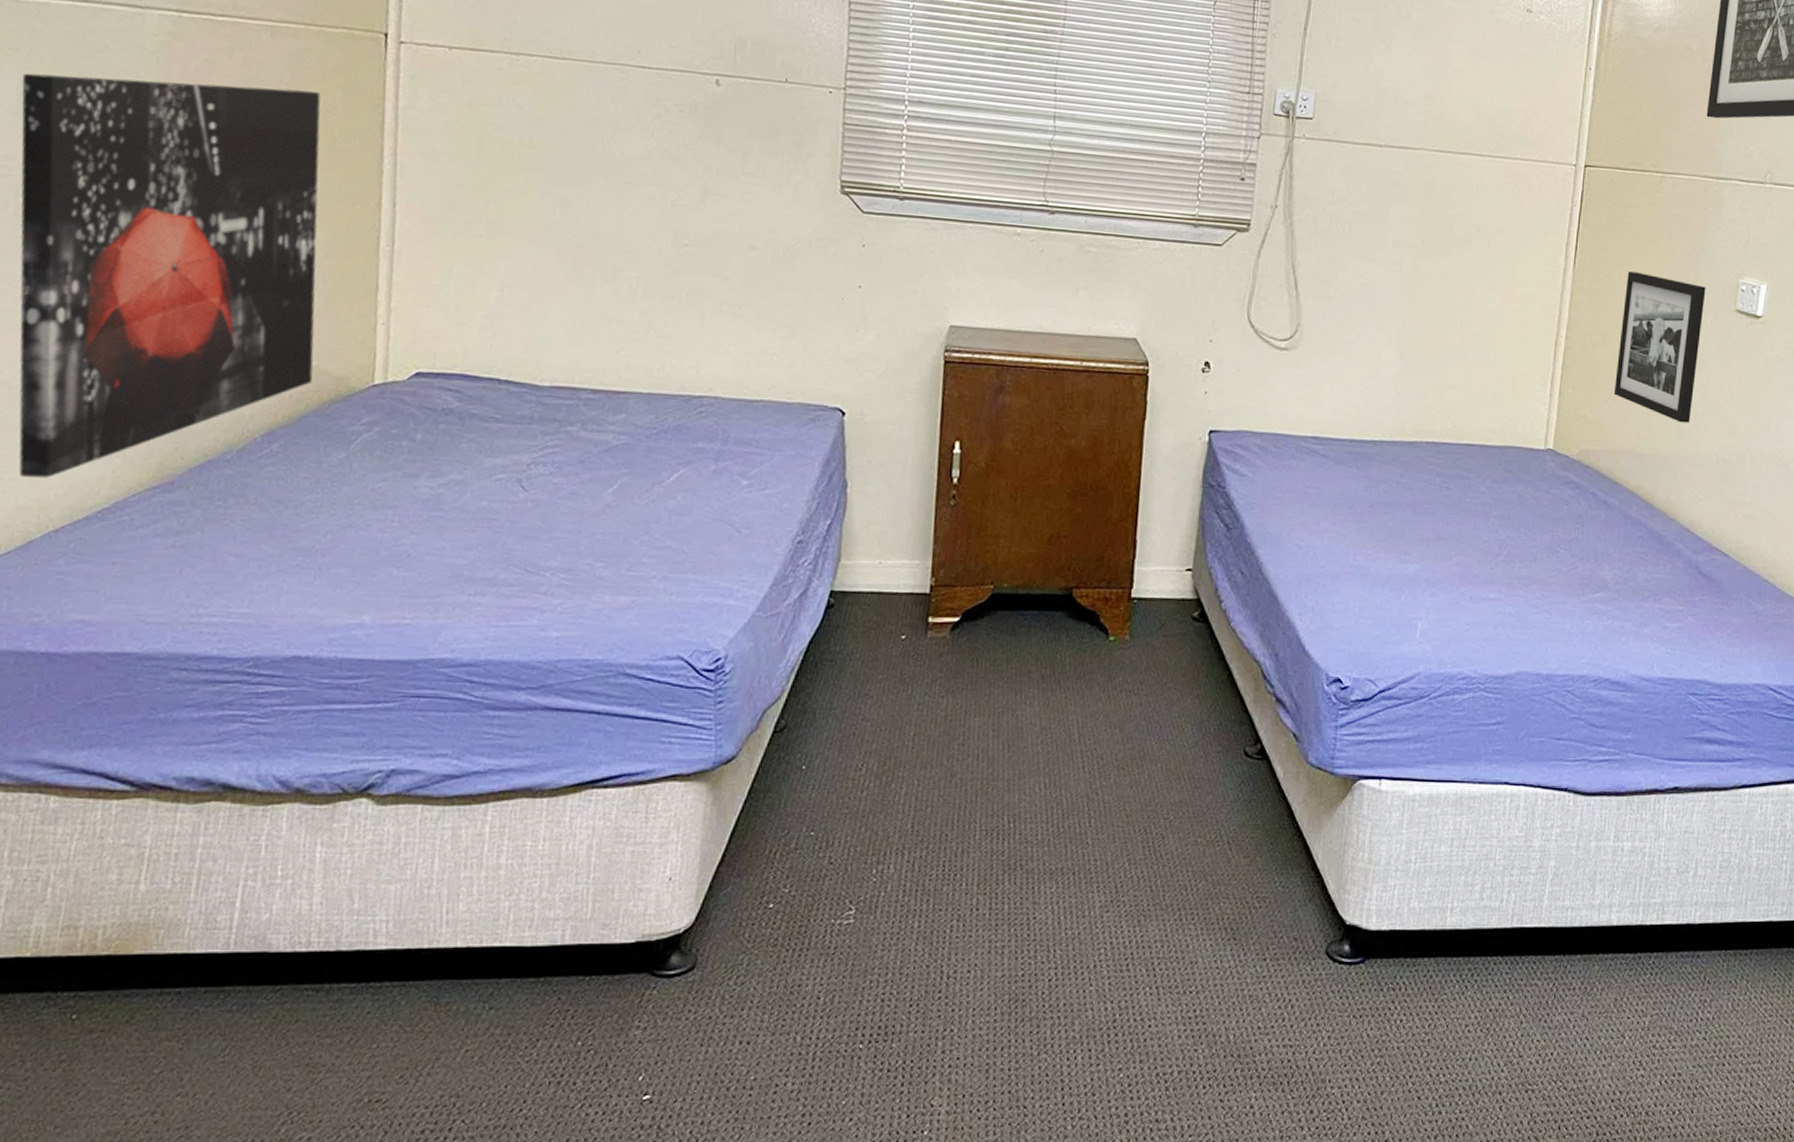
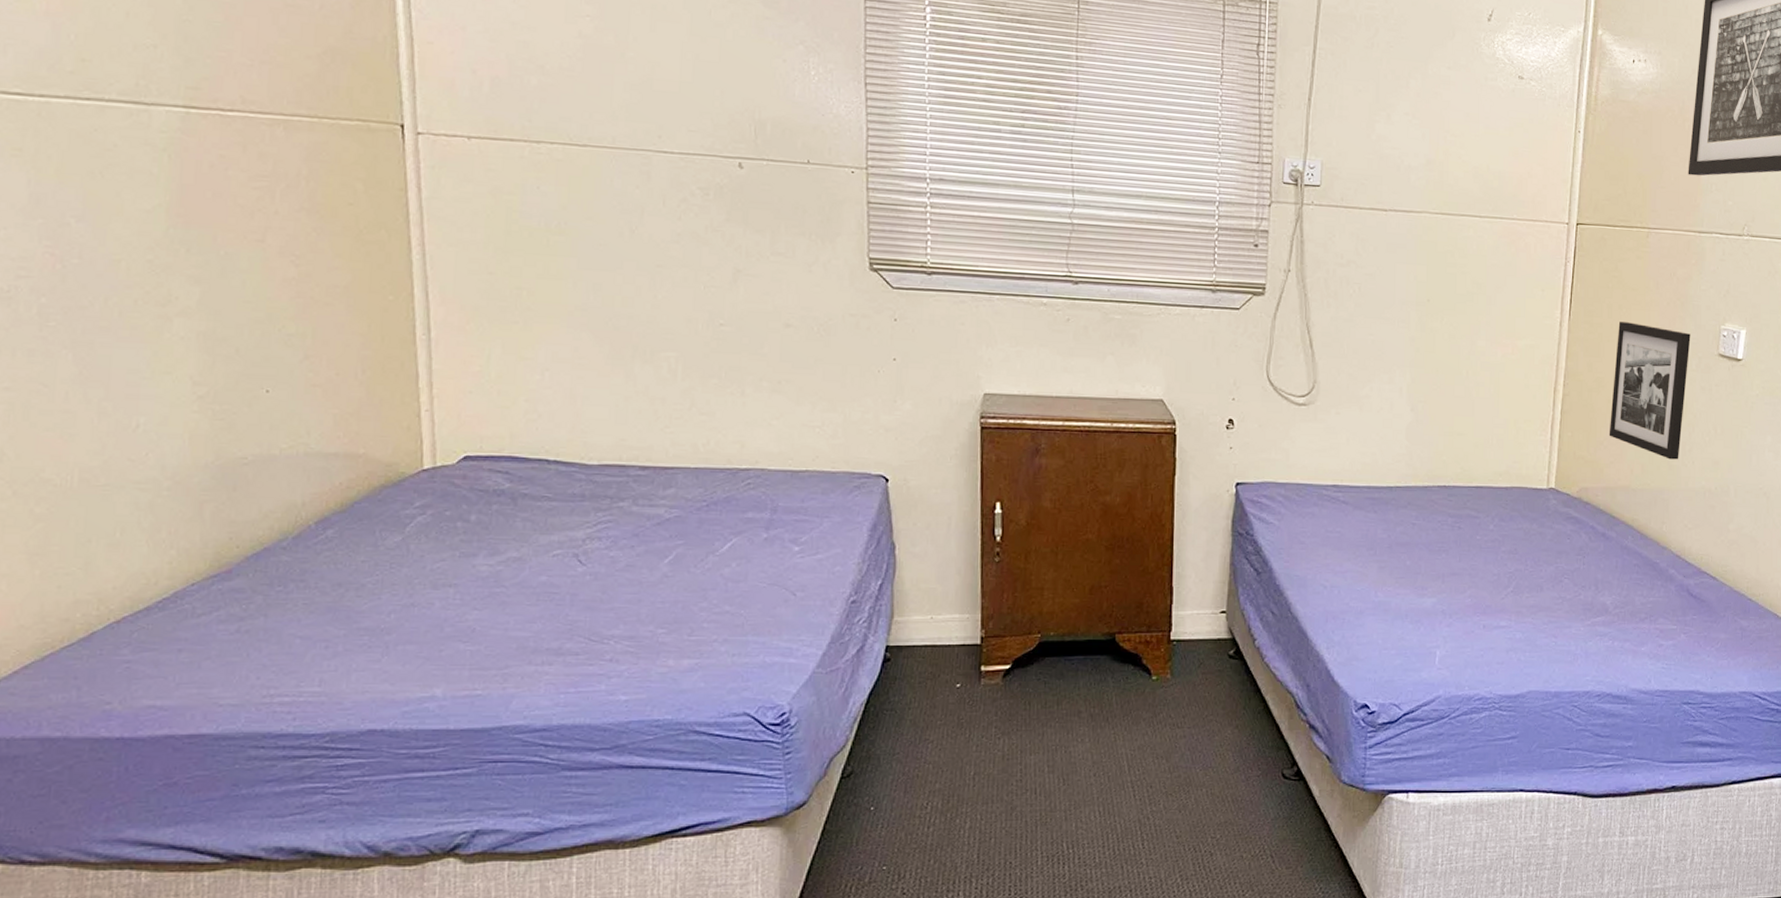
wall art: present [18,73,321,478] -> none [30,173,362,572]

